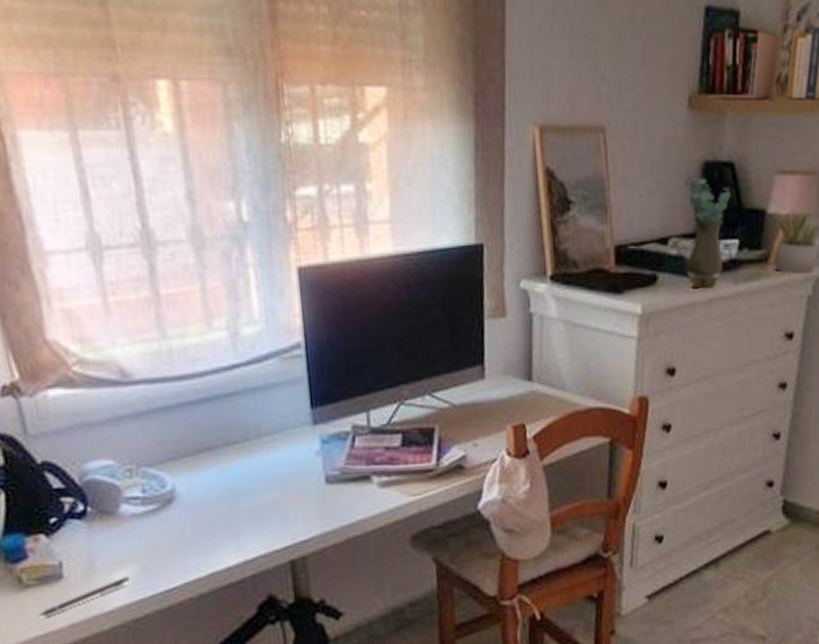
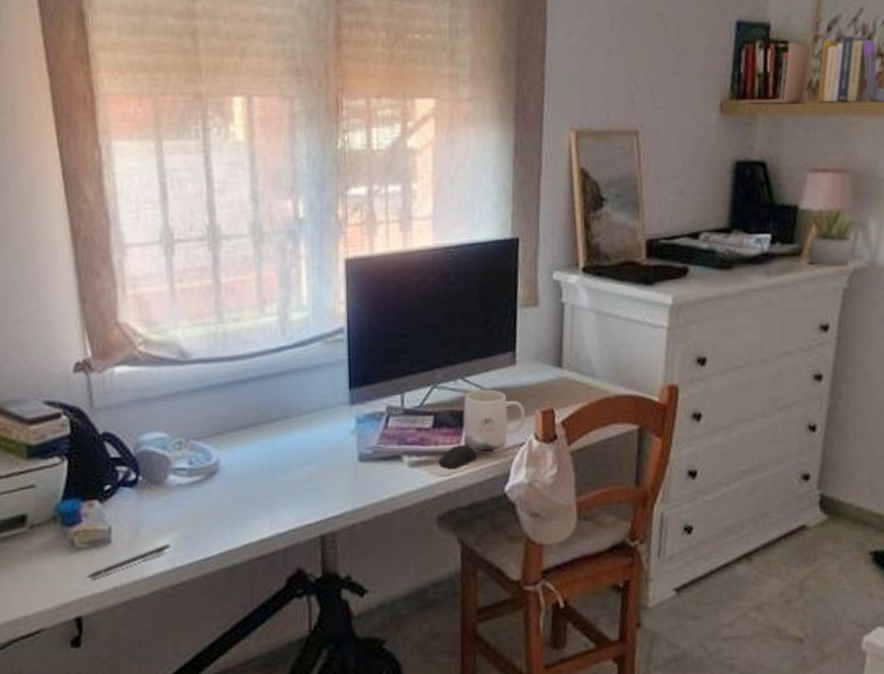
computer mouse: none [409,463,450,488] -> present [438,445,478,469]
mug: none [432,405,497,467] -> present [463,389,526,450]
vase: present [685,171,731,289] -> none [716,170,763,281]

